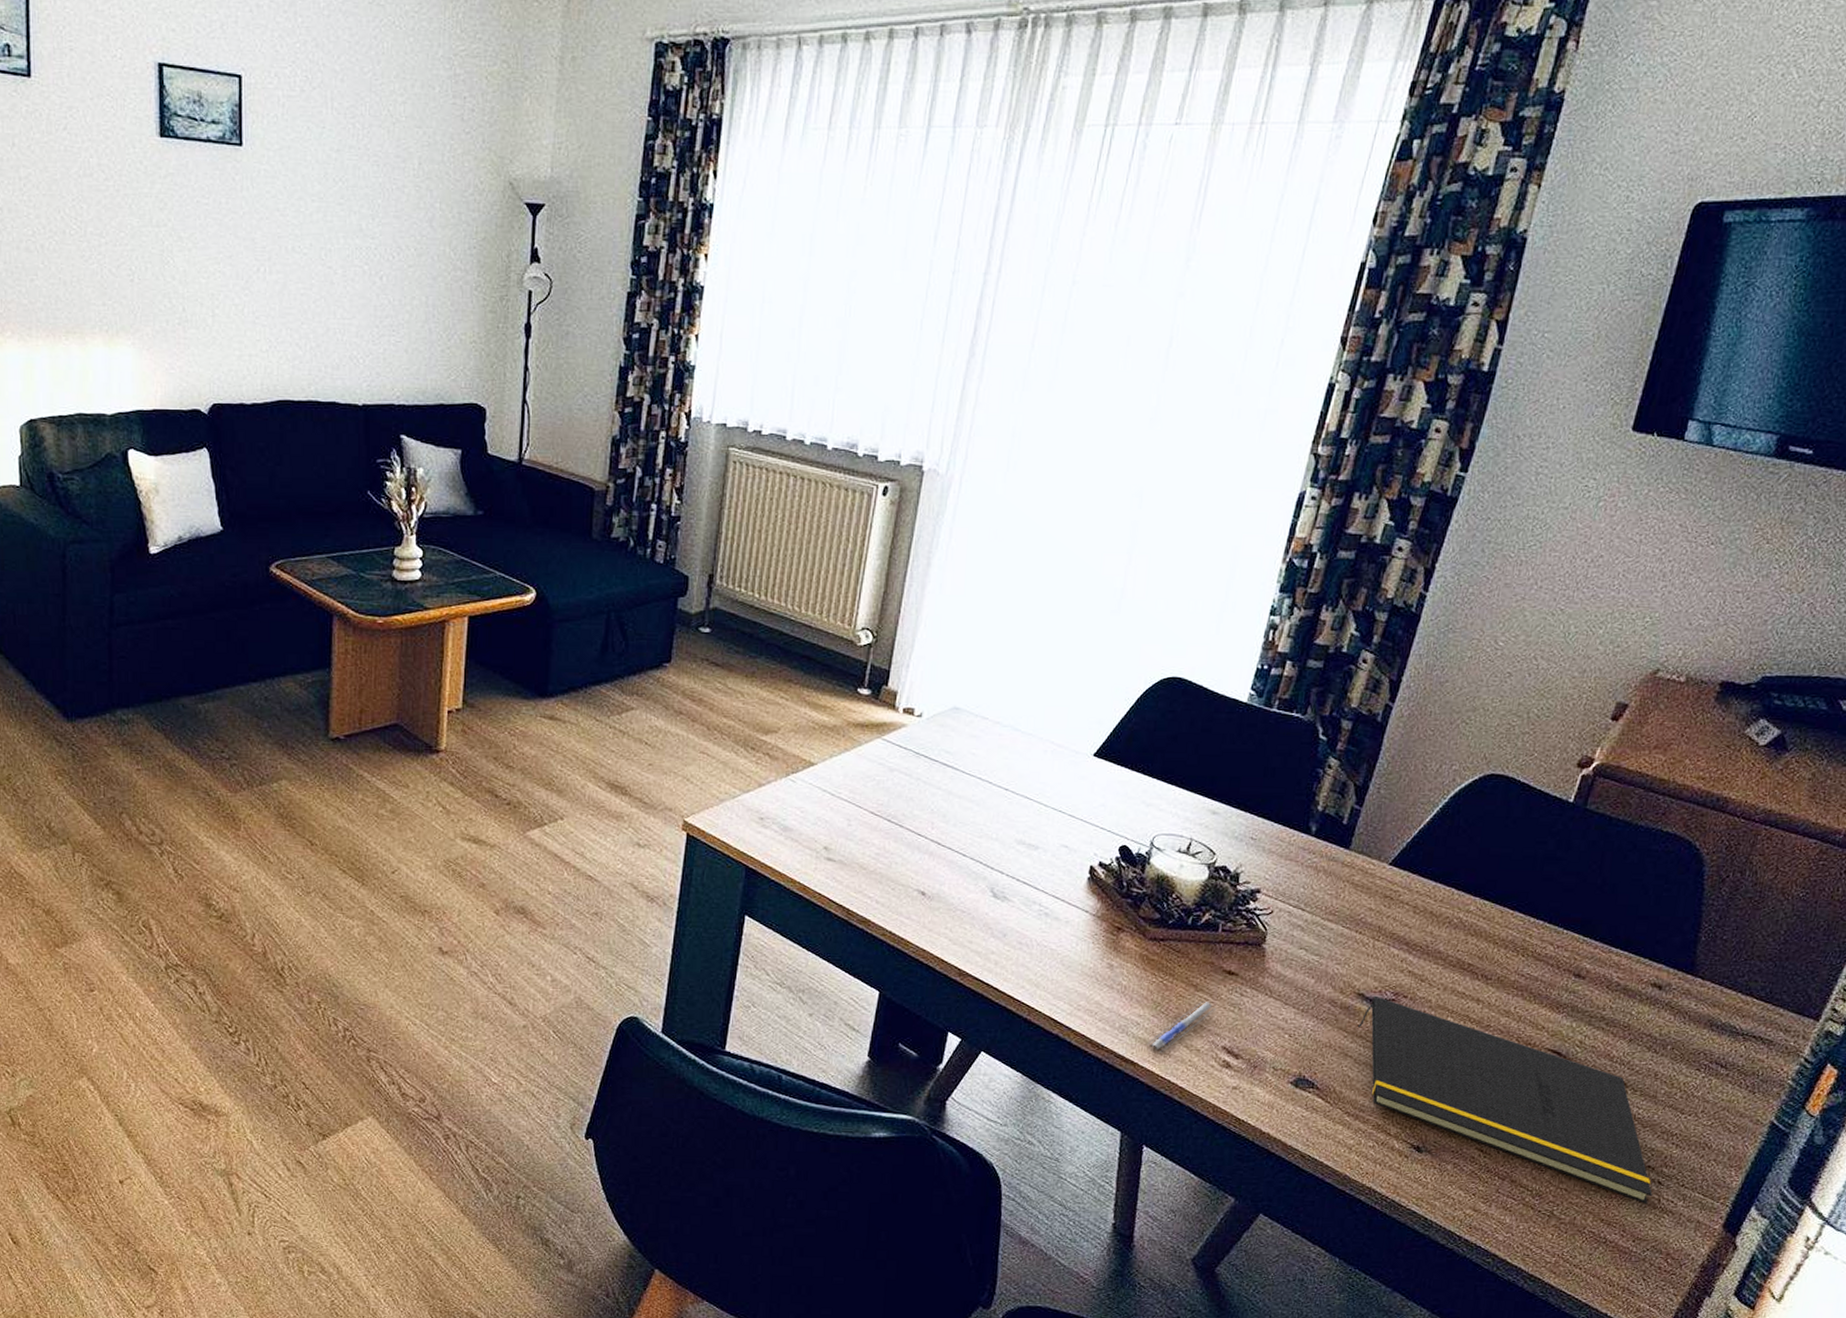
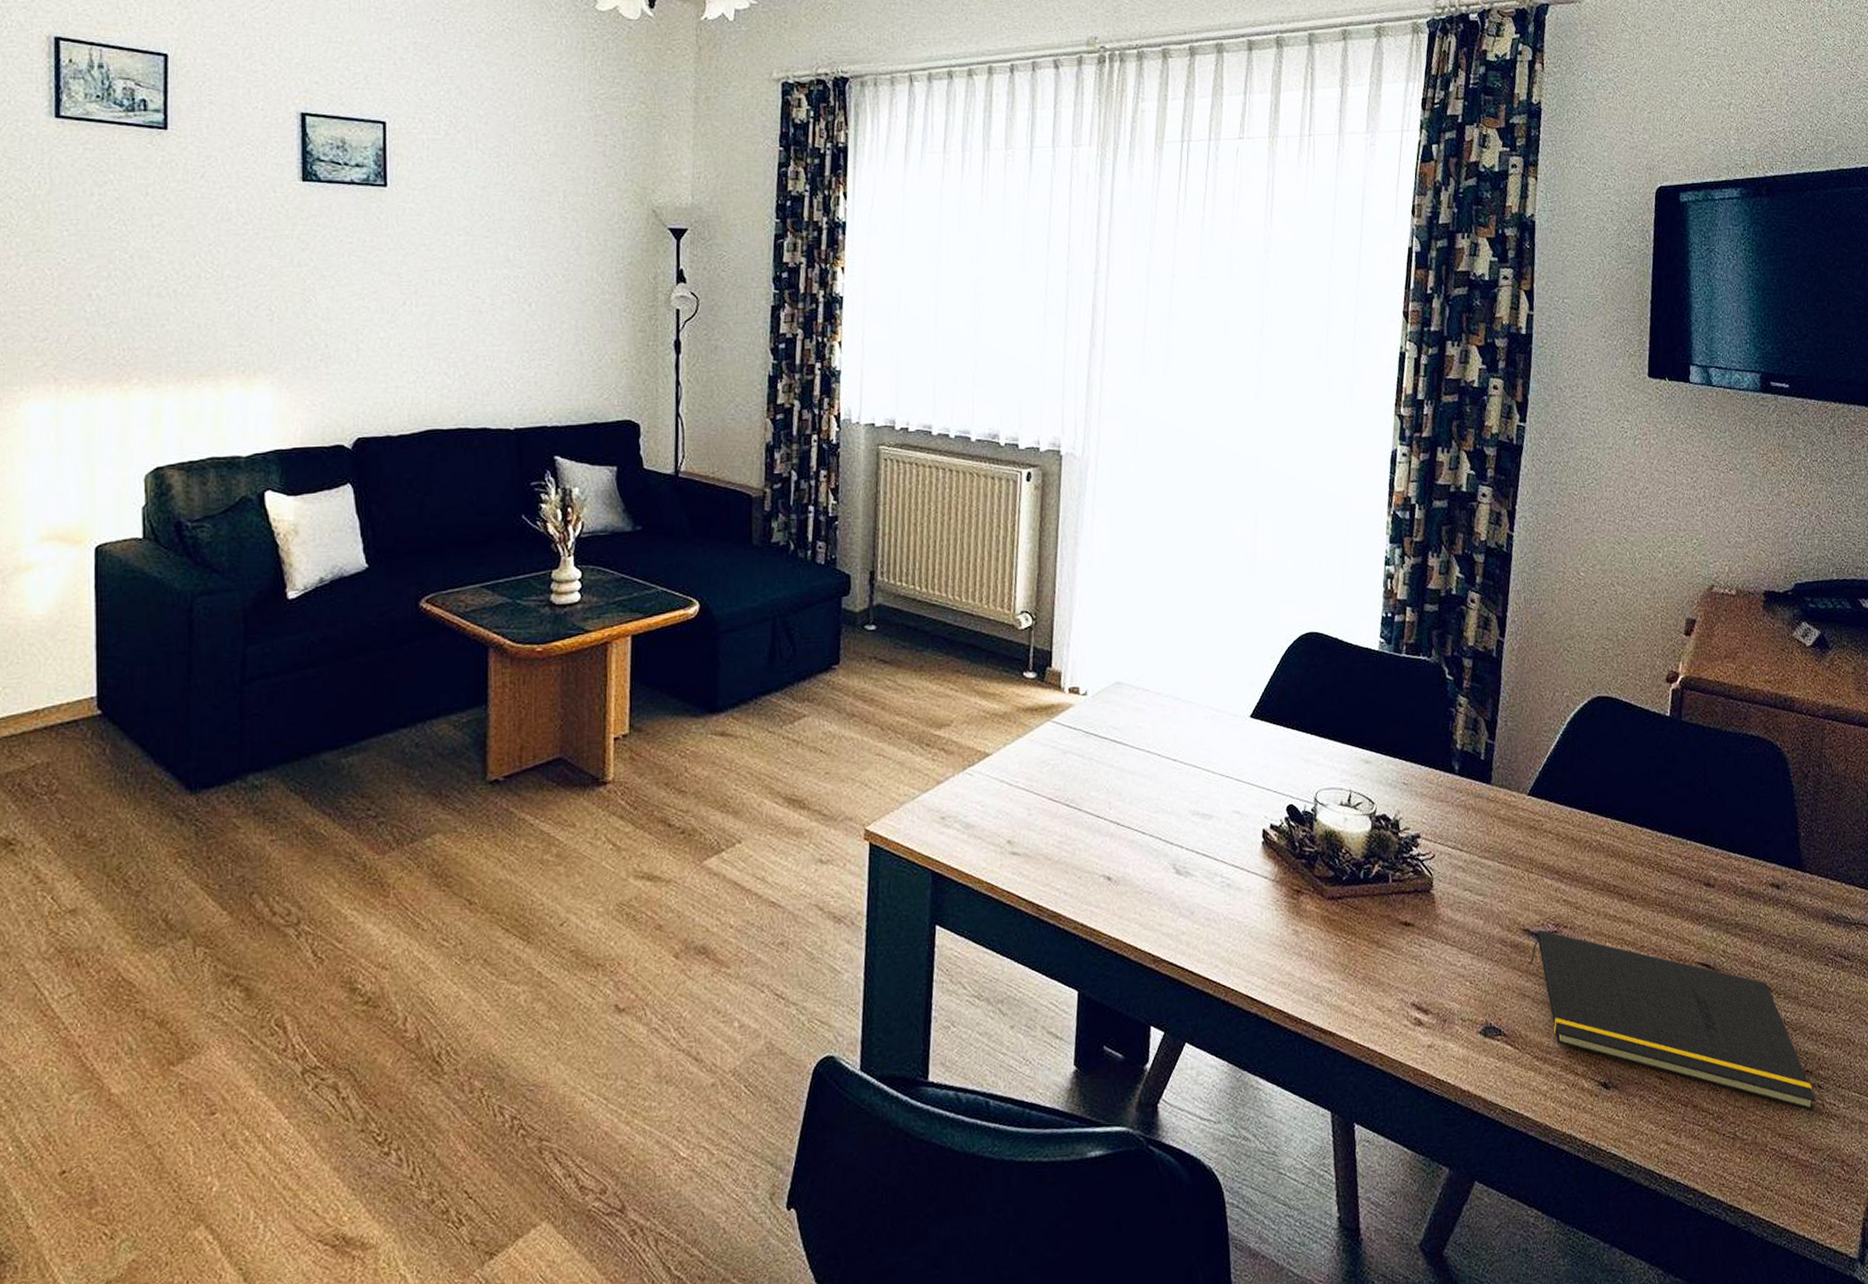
pen: present [1146,1001,1216,1053] -> none [1340,957,1399,1019]

